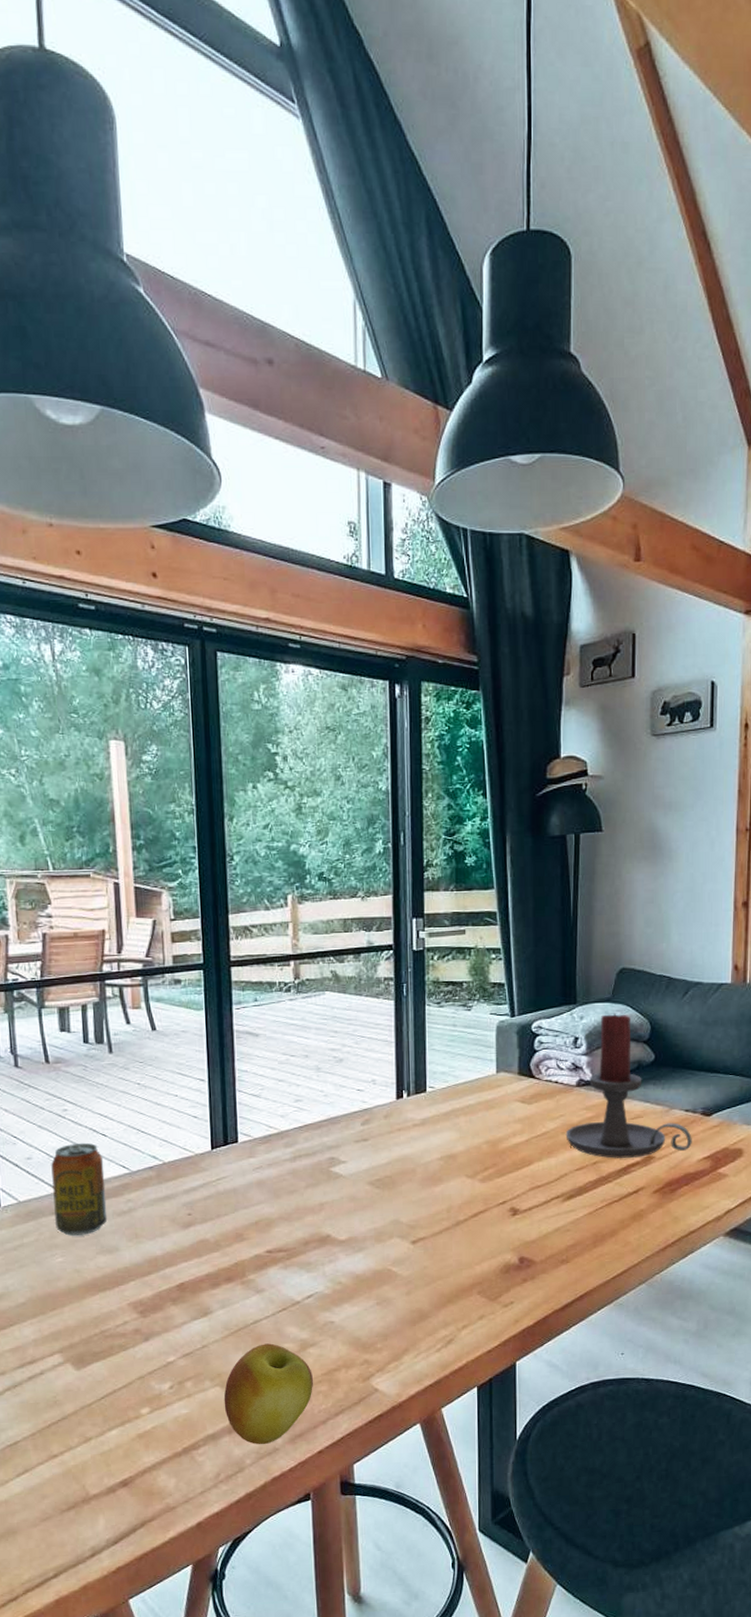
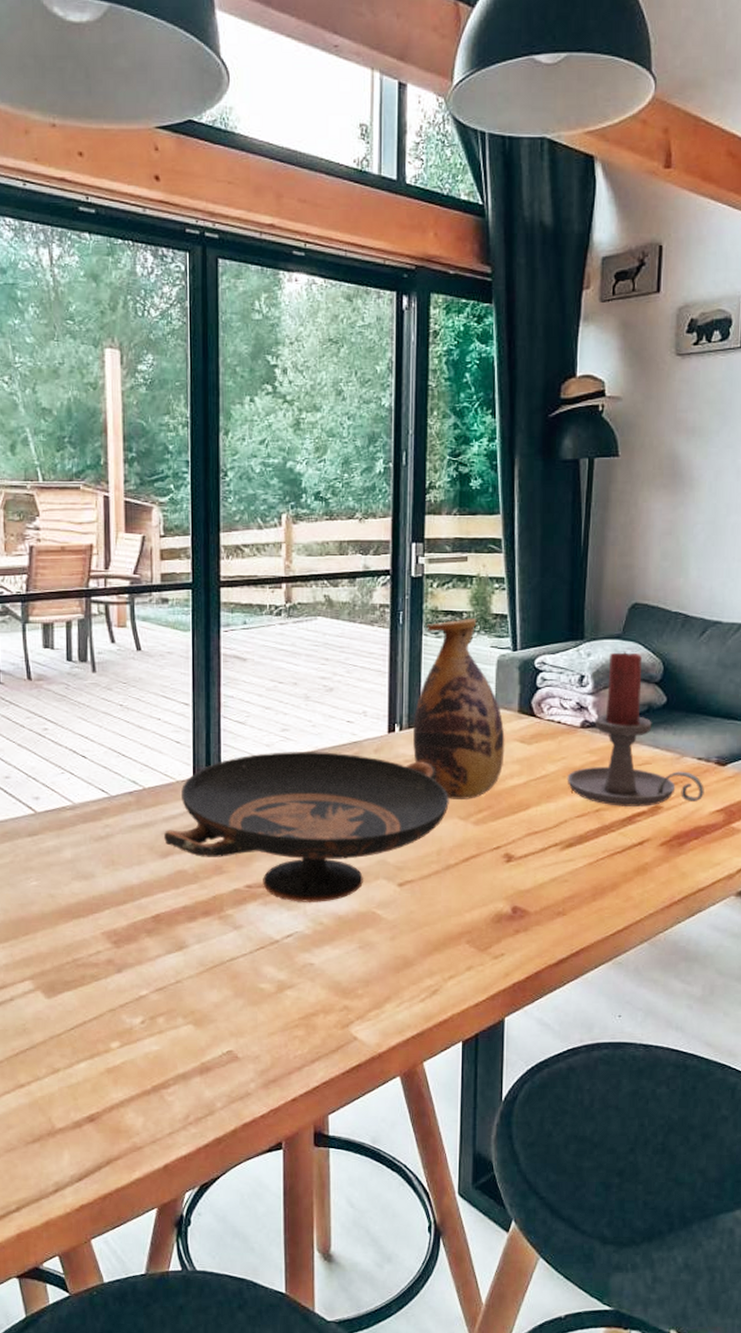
beverage can: present [50,1142,108,1236] -> none [28,763,84,859]
decorative bowl: none [185,1119,457,1265] -> present [164,750,449,904]
apple: present [223,1343,313,1444] -> none [196,982,289,1087]
vase: none [420,988,507,1159] -> present [413,619,505,799]

